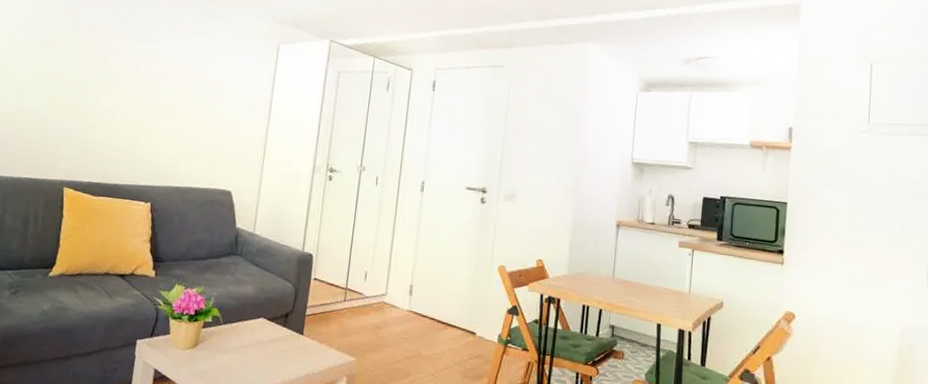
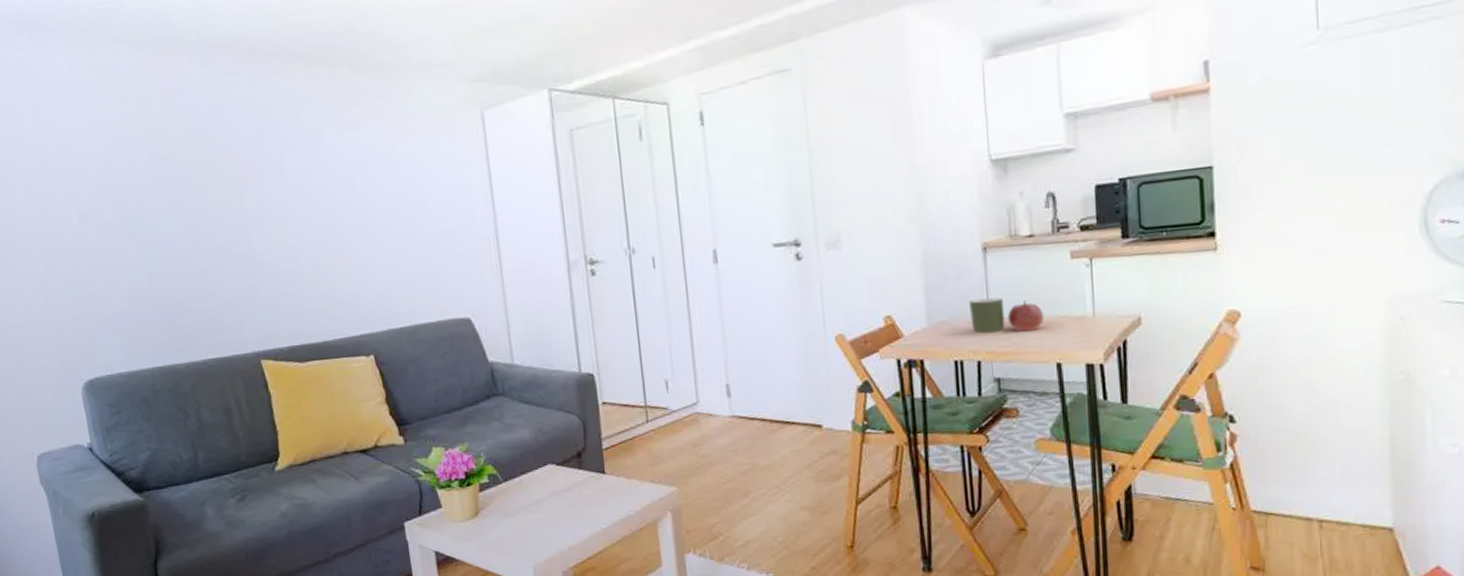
mug: none [599,261,625,292] -> present [969,297,1005,336]
fruit: none [626,271,653,295] -> present [1007,300,1044,332]

